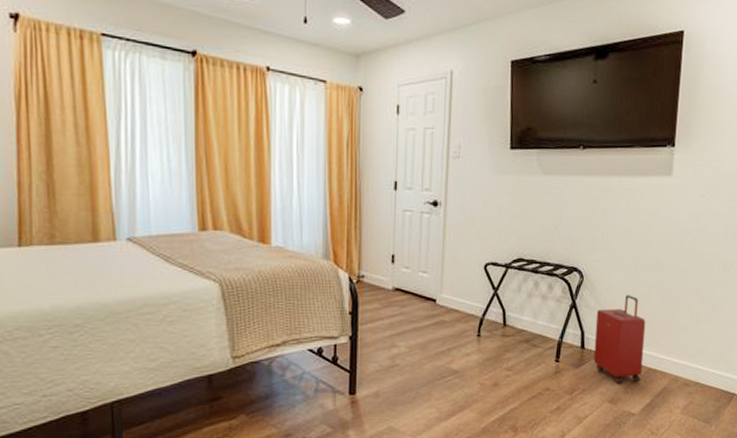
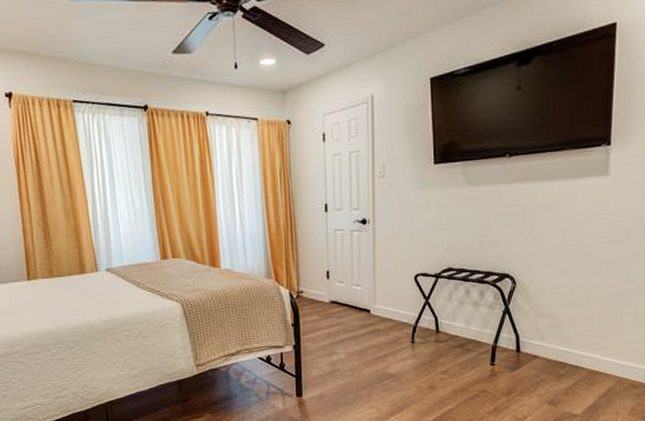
suitcase: present [593,295,646,384] -> none [530,298,586,386]

